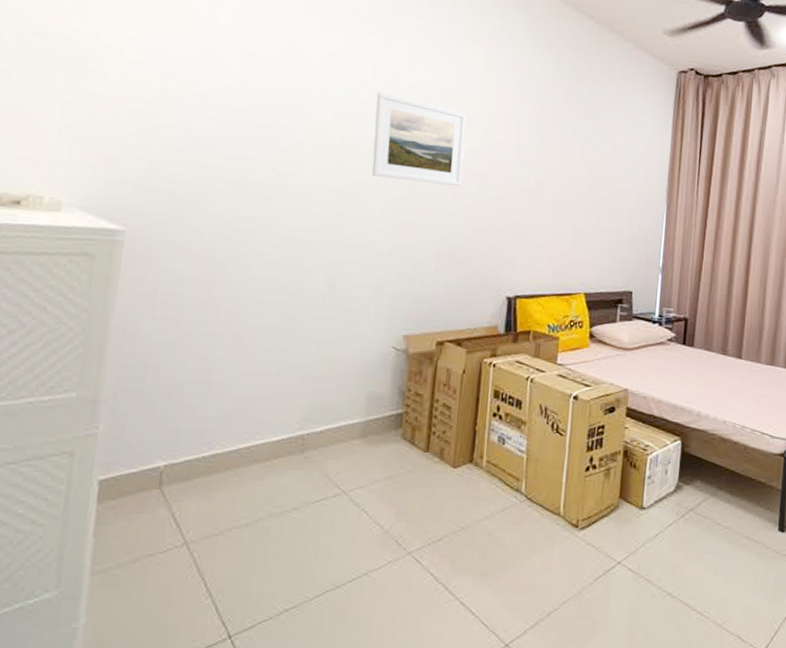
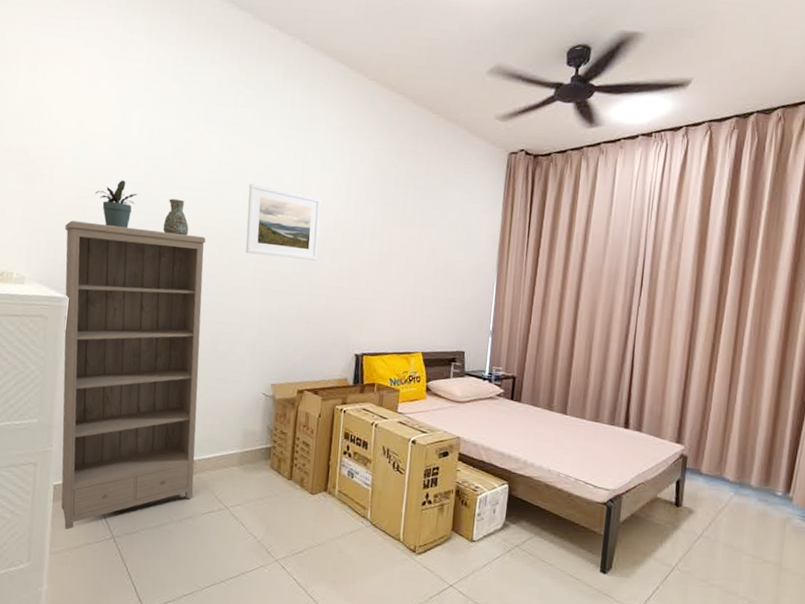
bookshelf: none [109,129,321,540] -> present [61,220,206,530]
potted plant: none [169,80,228,142] -> present [95,180,137,228]
decorative vase: none [262,106,298,154] -> present [163,198,189,236]

